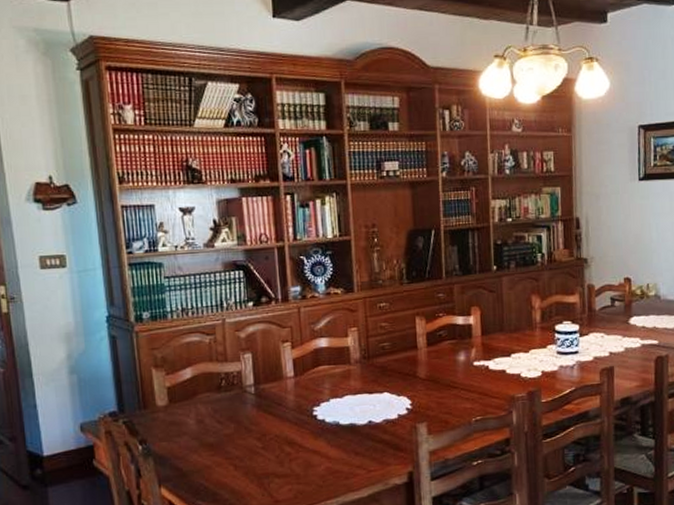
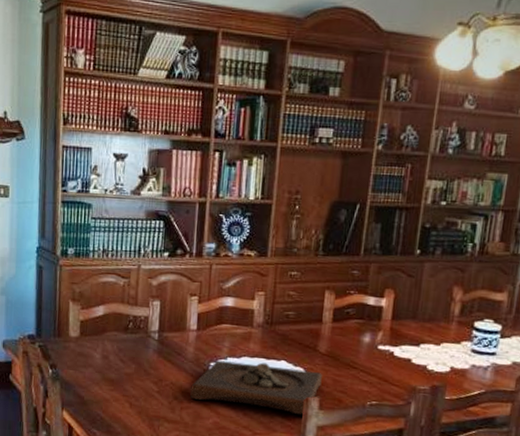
wooden tray: none [297,397,427,448] -> present [190,360,322,416]

